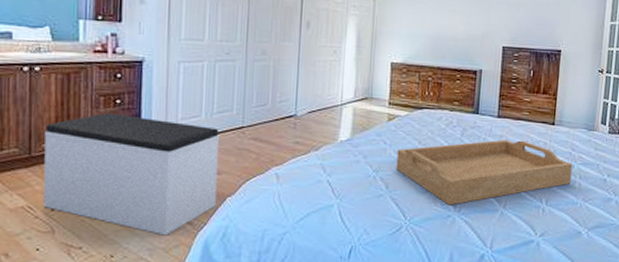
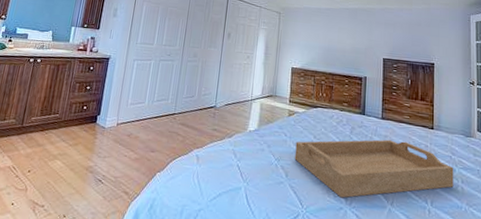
bench: present [43,113,220,236] -> none [23,96,157,203]

